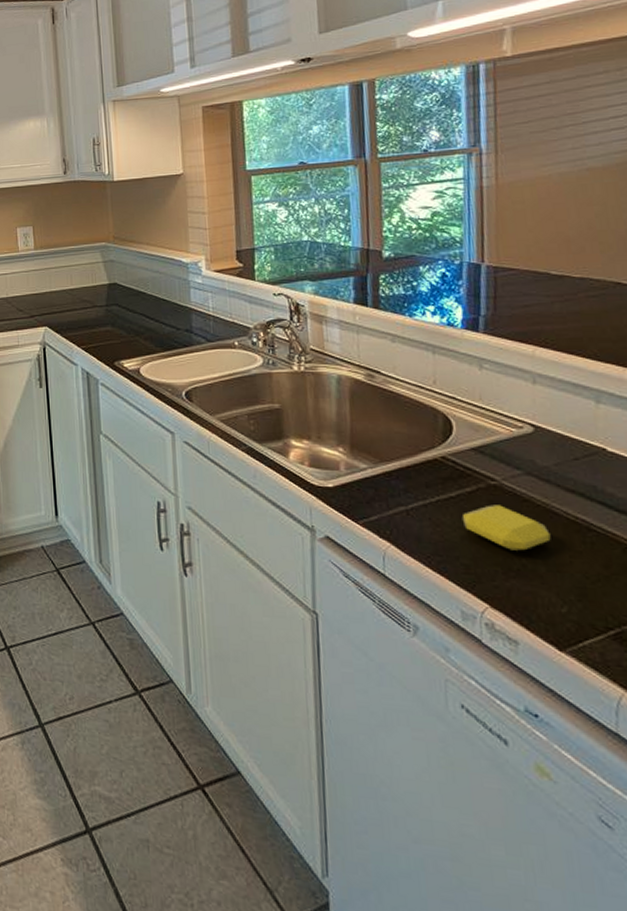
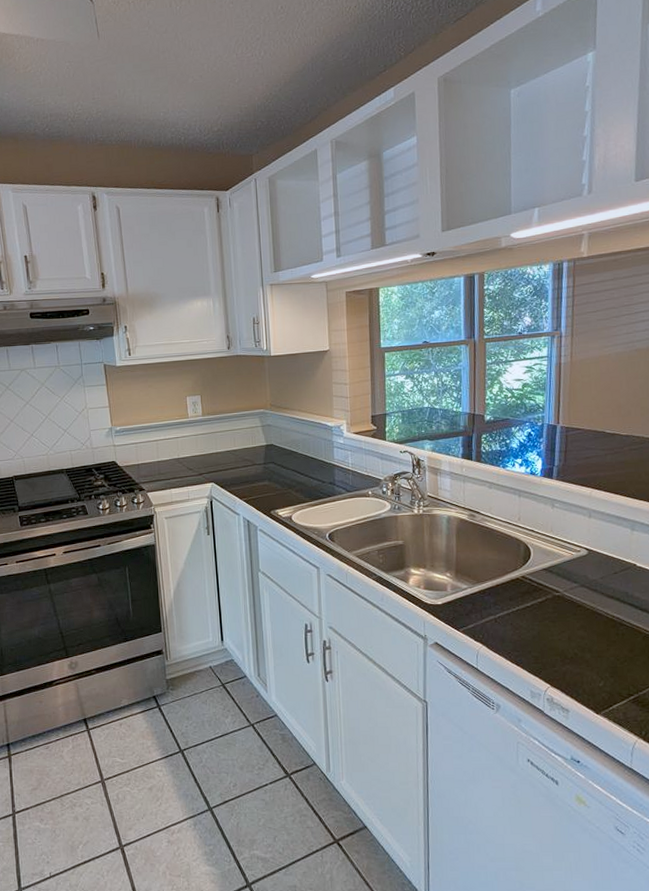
soap bar: present [462,505,551,551] -> none [534,610,595,644]

